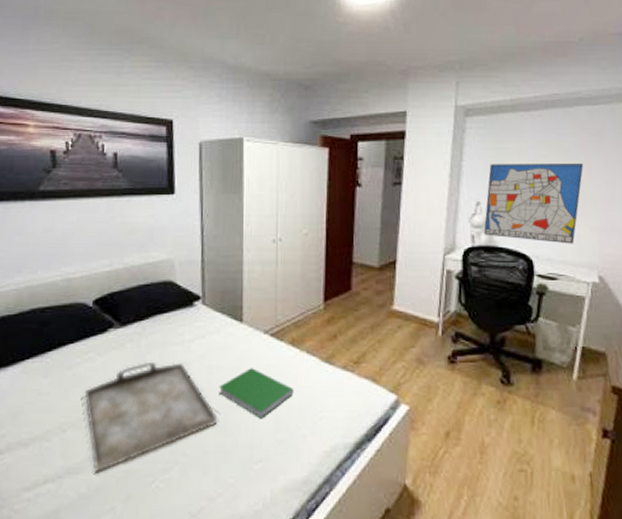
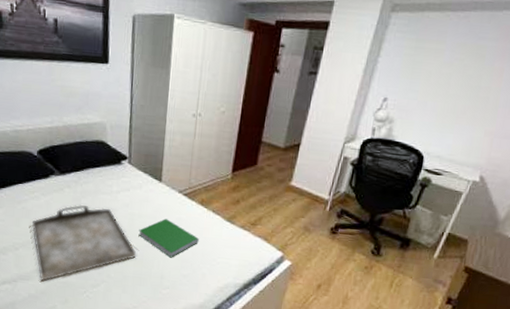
wall art: present [483,164,584,244] -> none [384,62,496,146]

